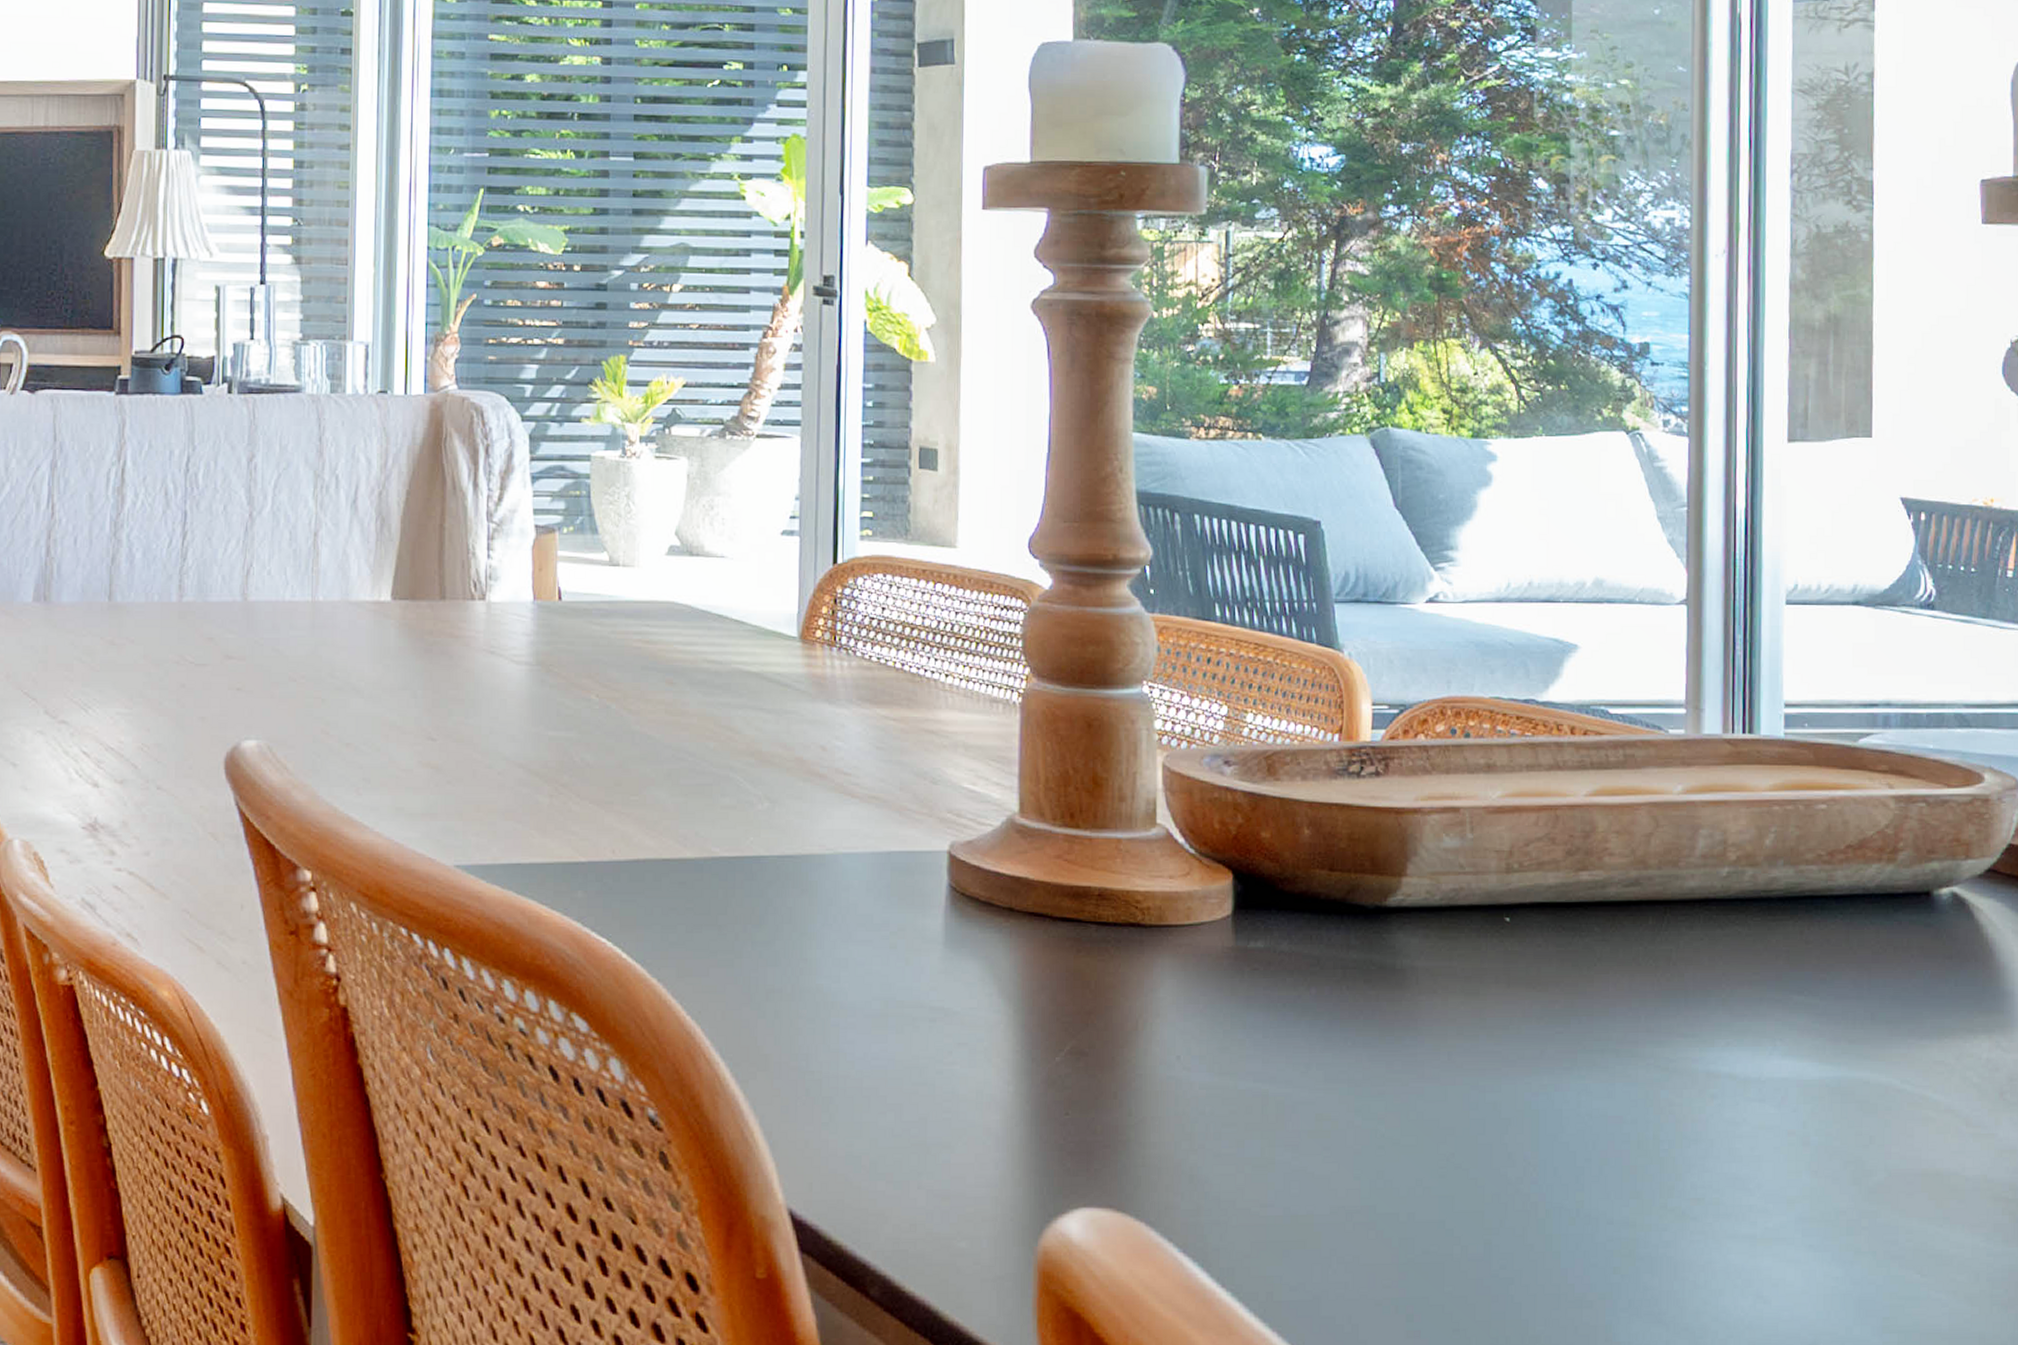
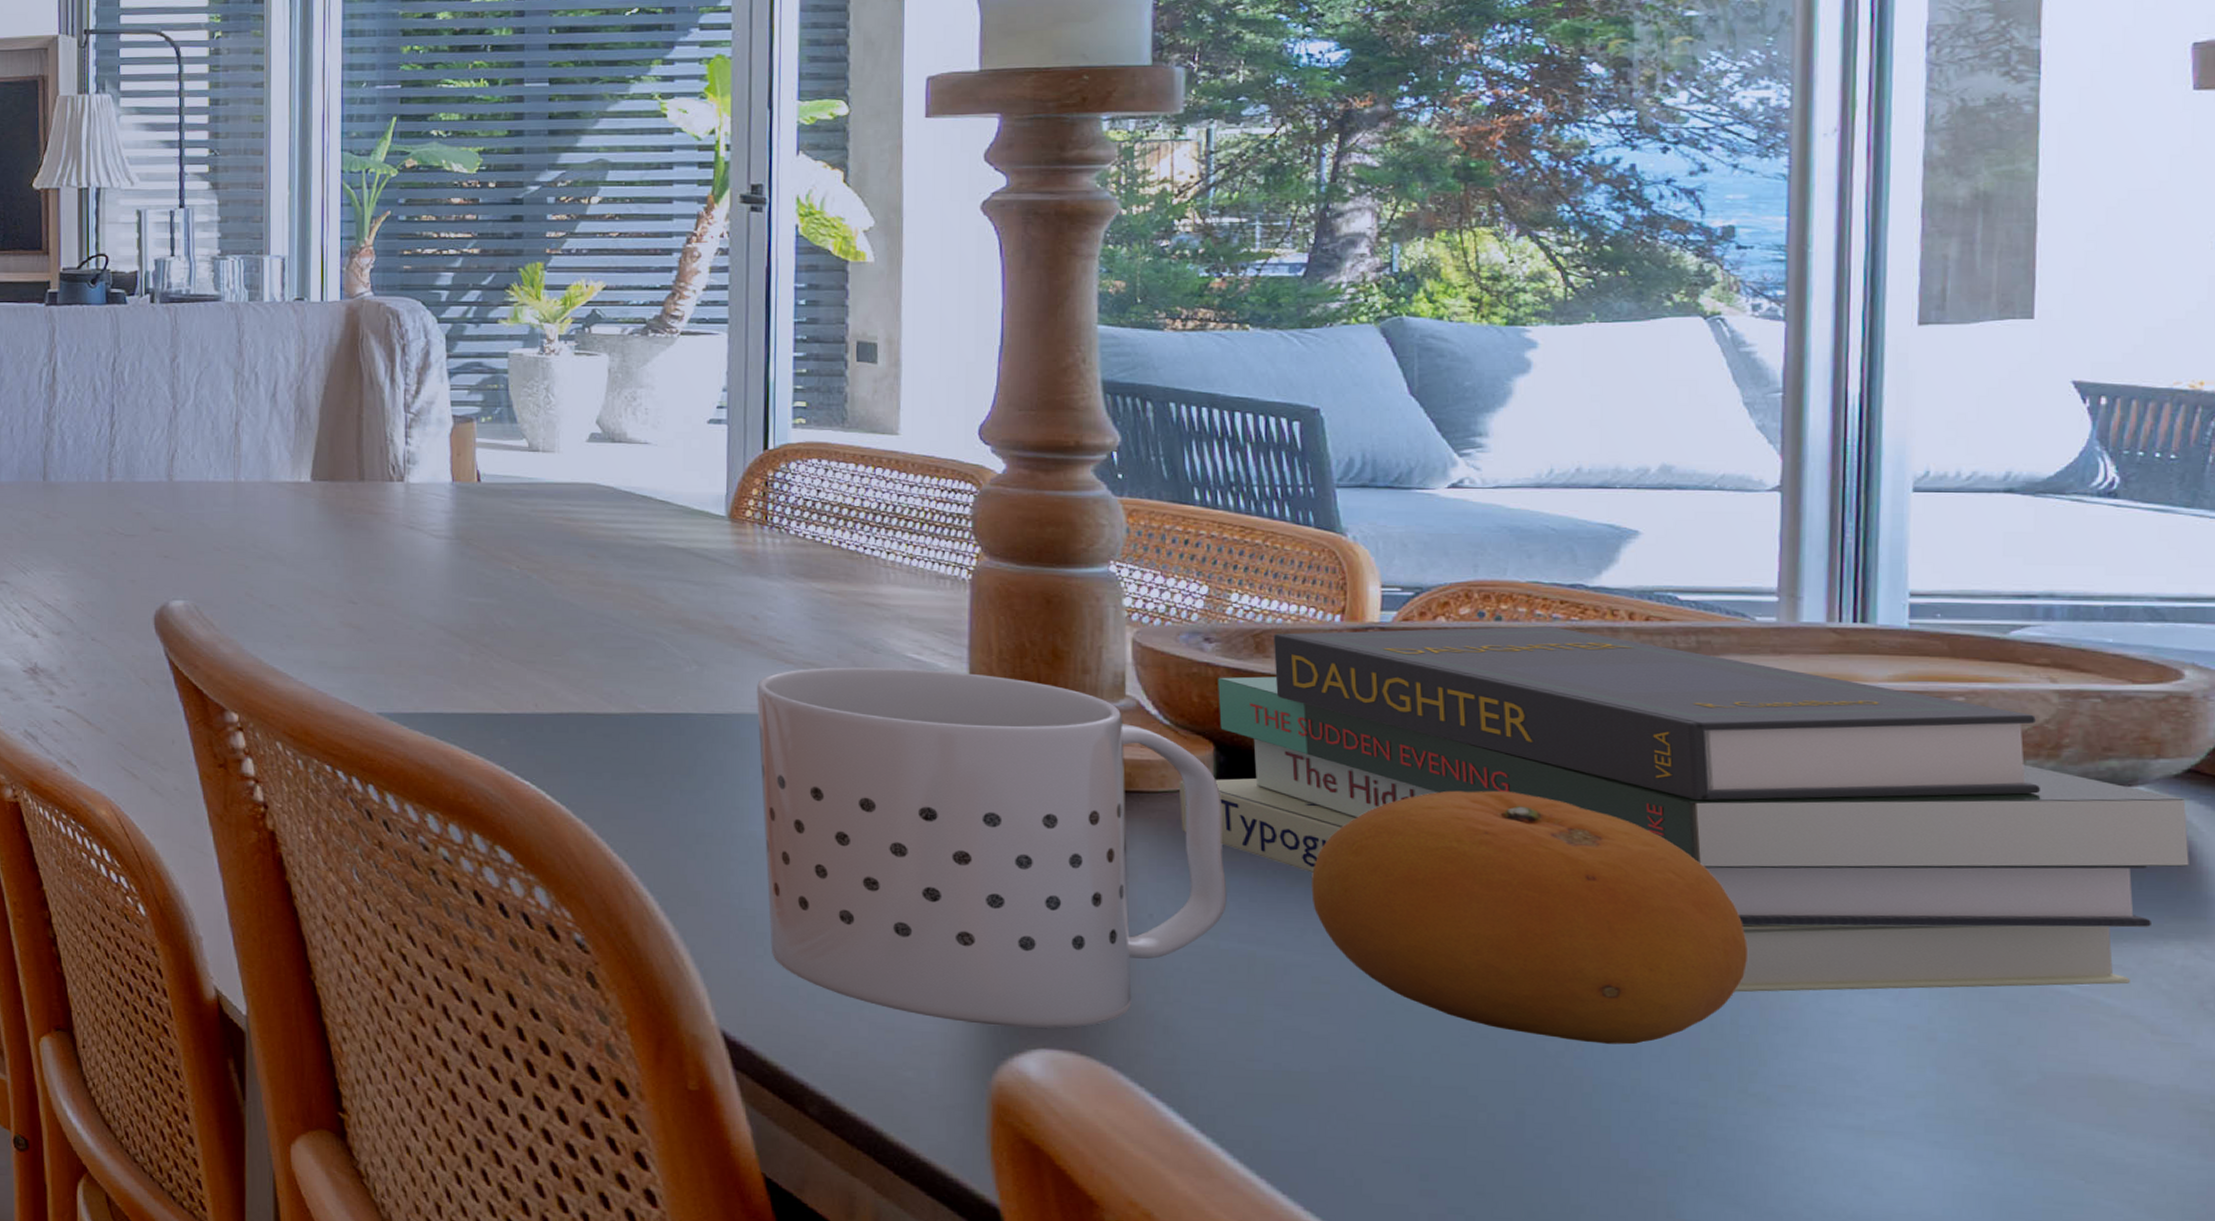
mug: none [825,800,1244,1186] -> present [757,667,1227,1028]
books: none [1202,743,1991,1107] -> present [1178,626,2189,993]
fruit: none [1315,911,1666,1167] -> present [1311,790,1748,1045]

